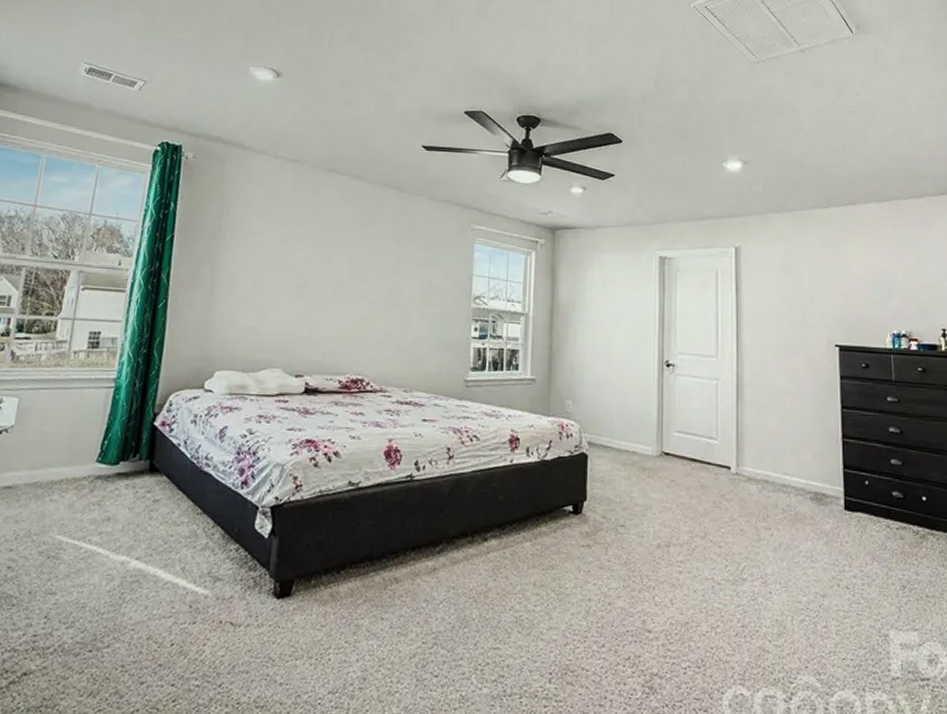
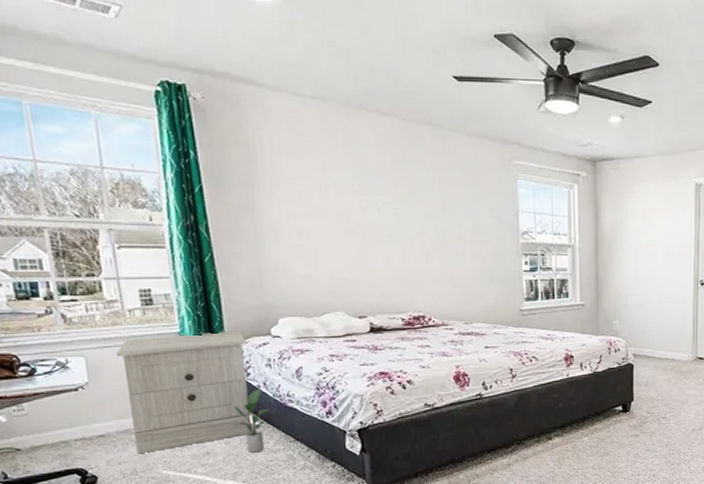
nightstand: none [37,380,178,513] -> present [116,330,253,454]
potted plant: none [145,448,185,524] -> present [234,389,271,453]

